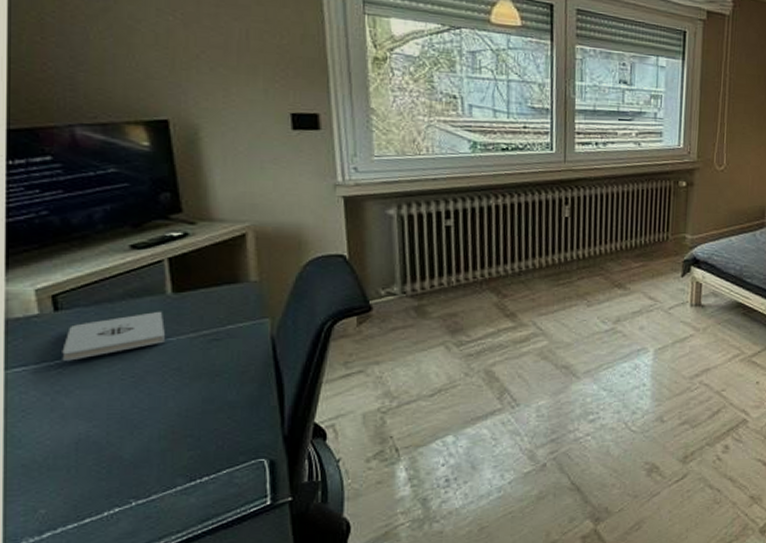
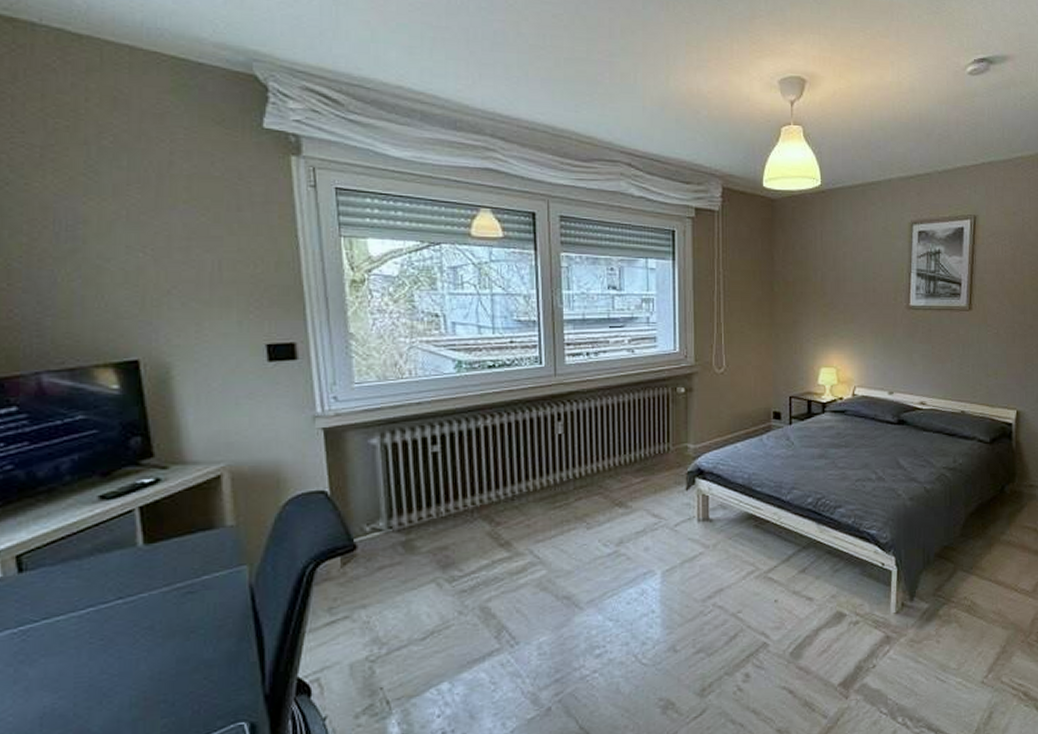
notepad: present [62,311,165,361] -> none [26,565,136,627]

